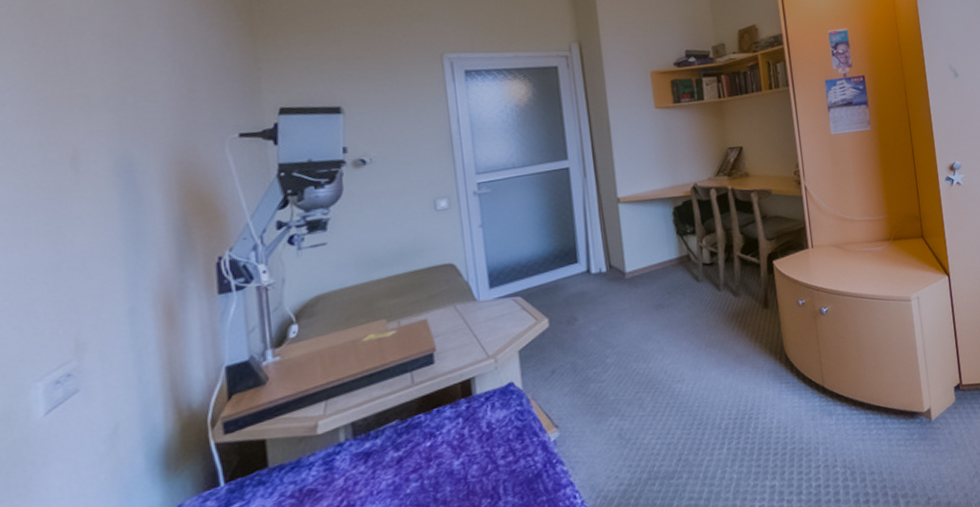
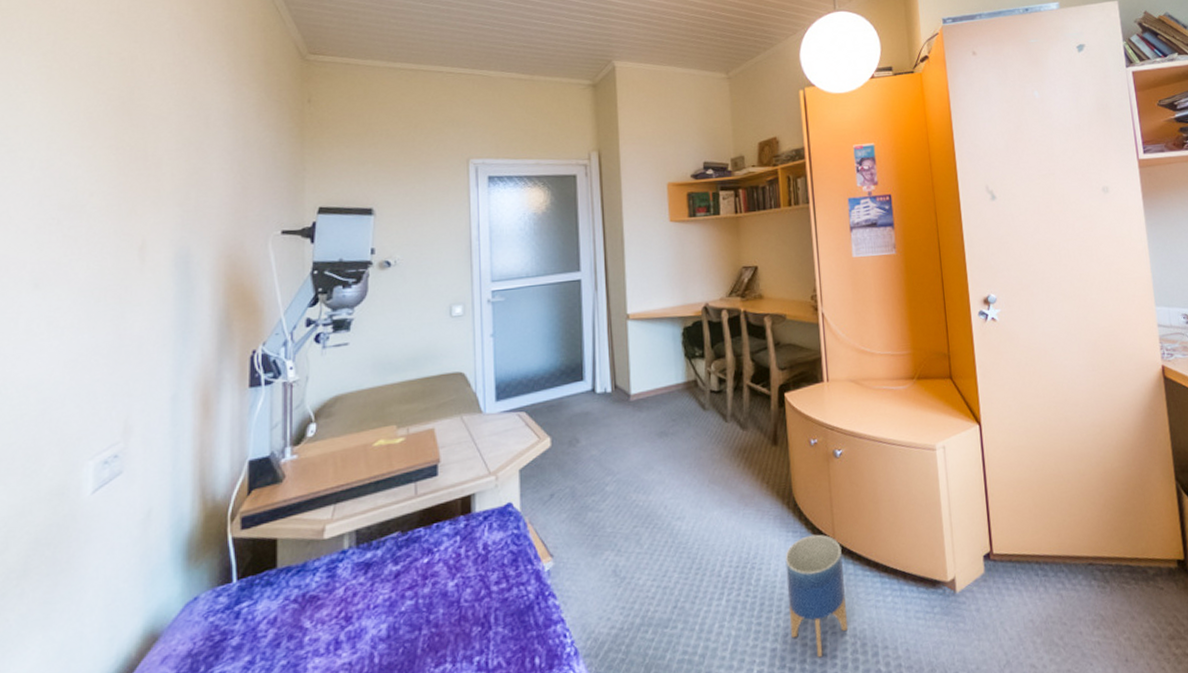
planter: none [779,383,838,489] -> present [785,534,847,658]

